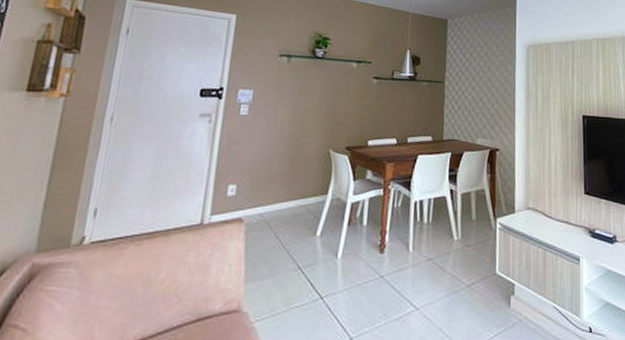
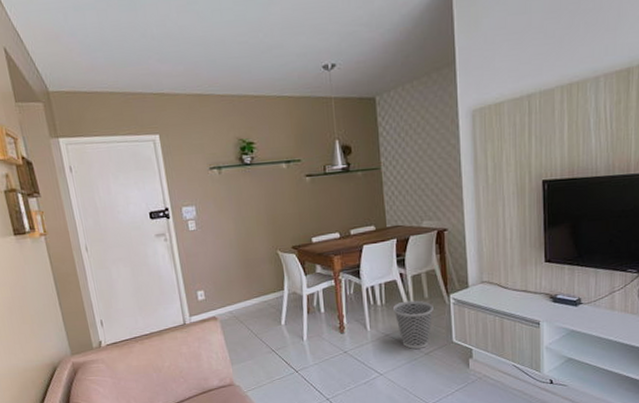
wastebasket: none [439,221,480,279] -> present [393,300,433,349]

